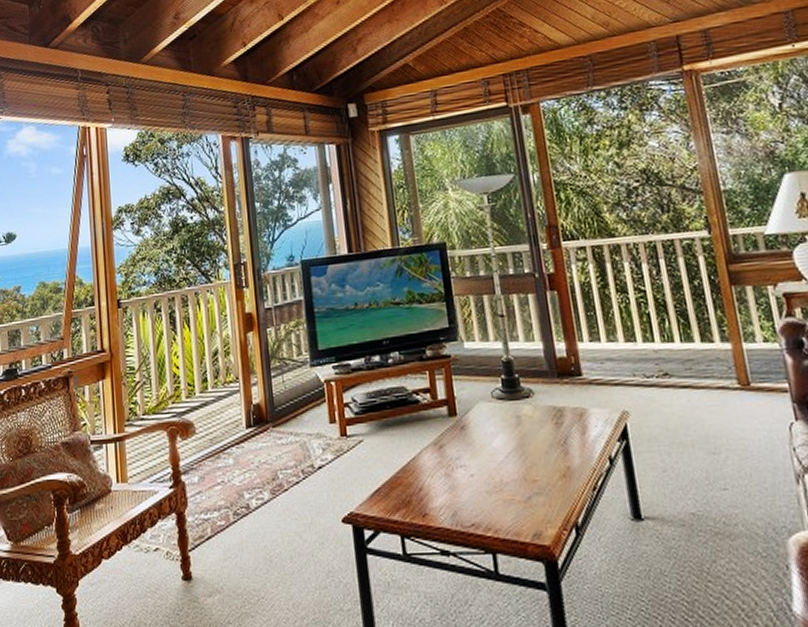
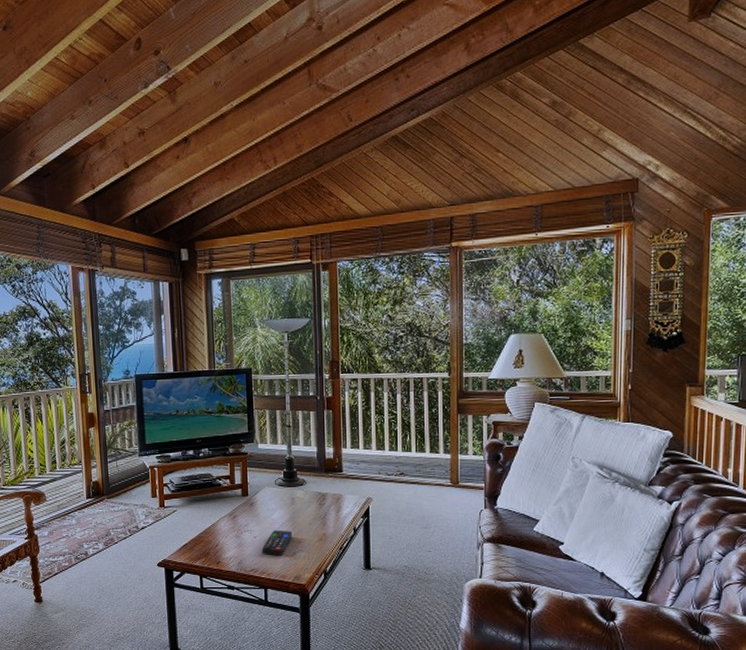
remote control: none [482,463,525,503] -> present [261,530,293,556]

